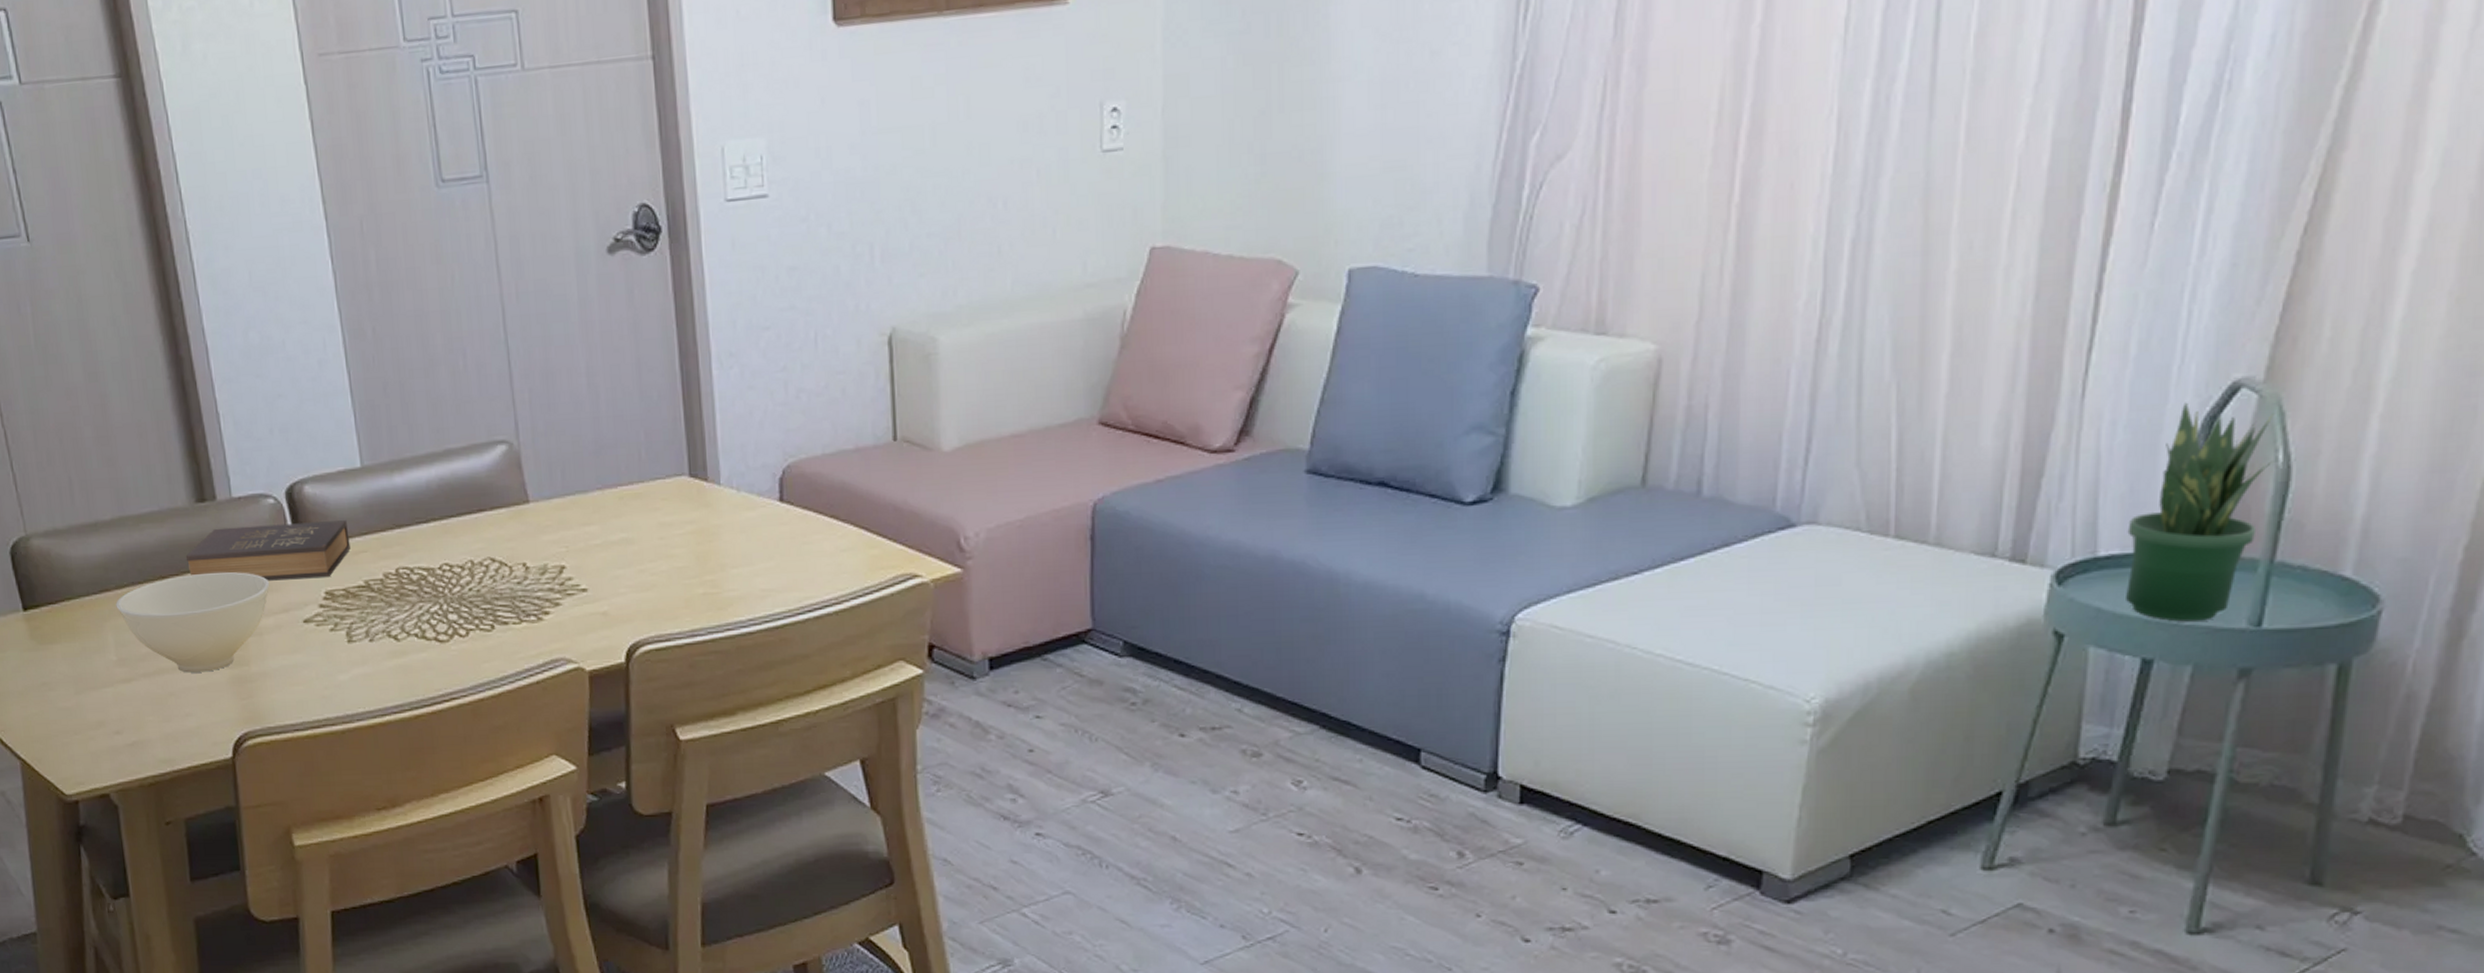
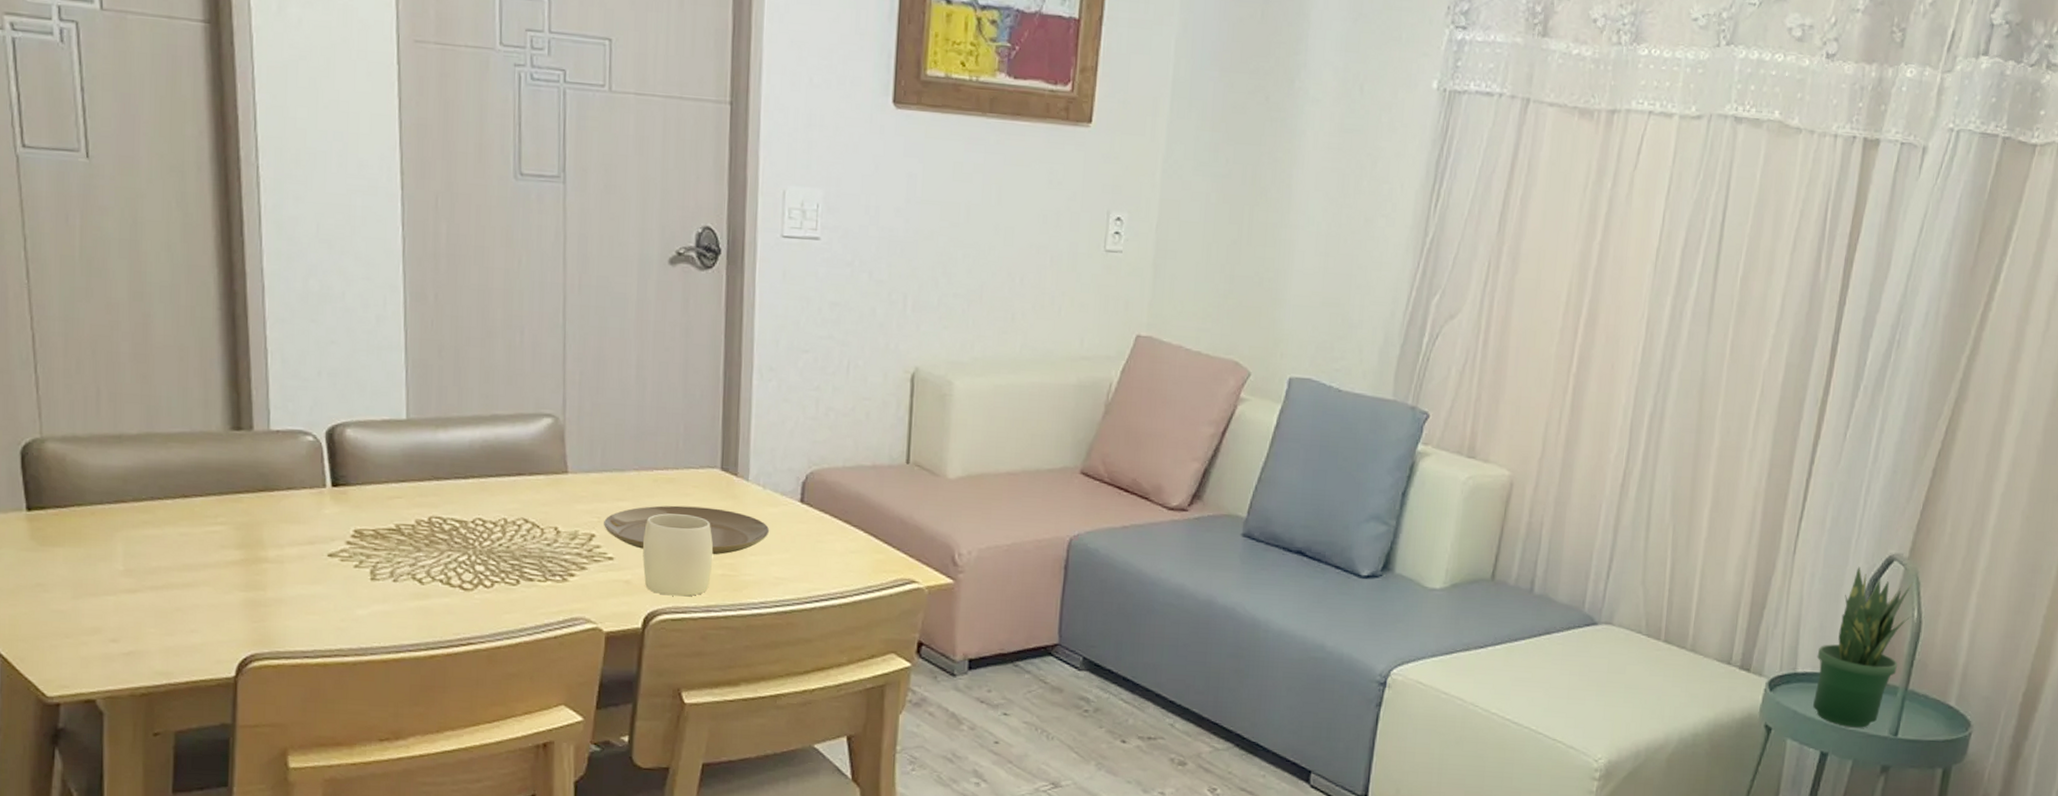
bowl: present [116,571,270,673] -> none [130,497,298,592]
hardback book: present [186,520,350,581] -> none [214,457,386,516]
plate: none [572,520,750,576] -> present [604,505,770,555]
mug: none [615,531,692,624] -> present [642,513,714,597]

